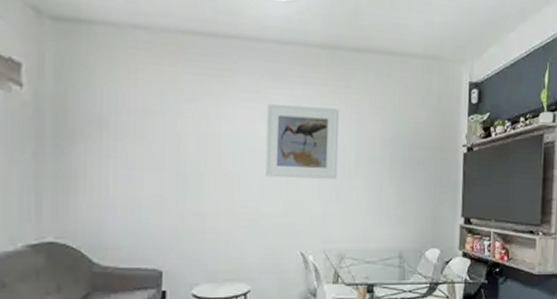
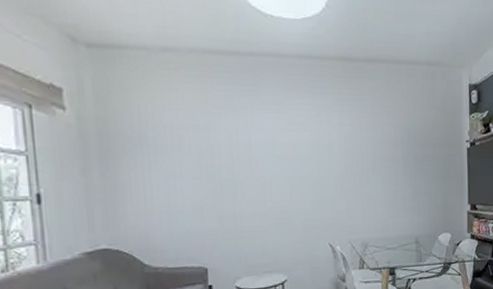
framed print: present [266,103,340,179] -> none [291,113,358,179]

